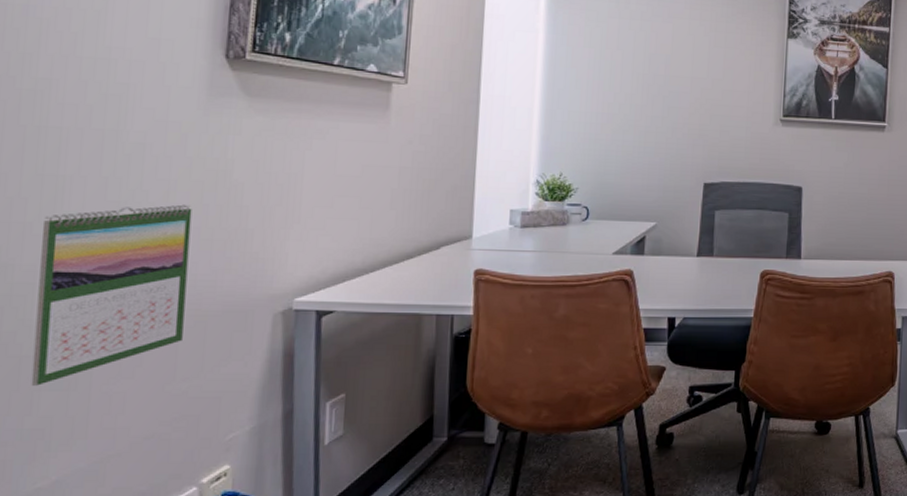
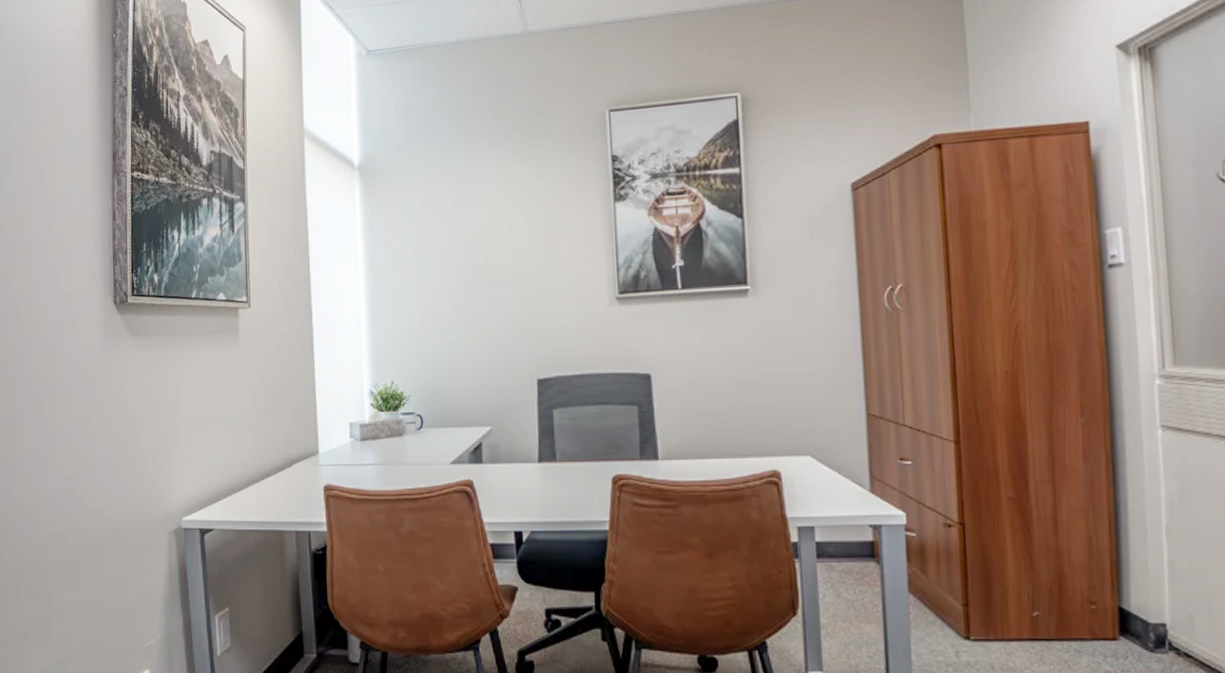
calendar: present [31,204,192,386] -> none [10,436,107,595]

